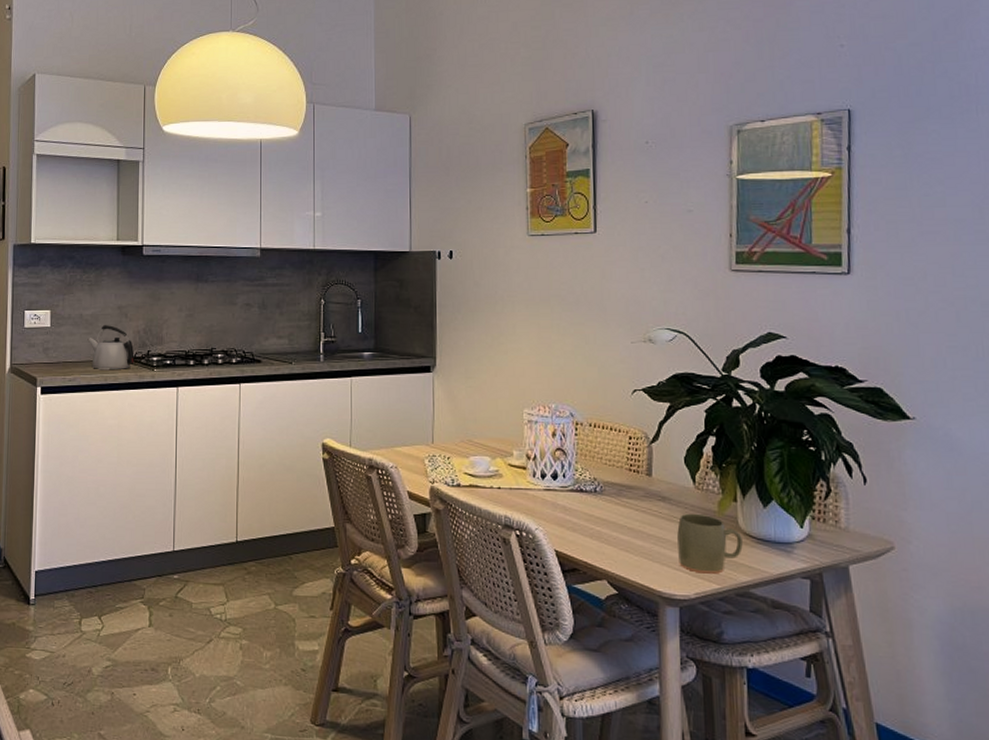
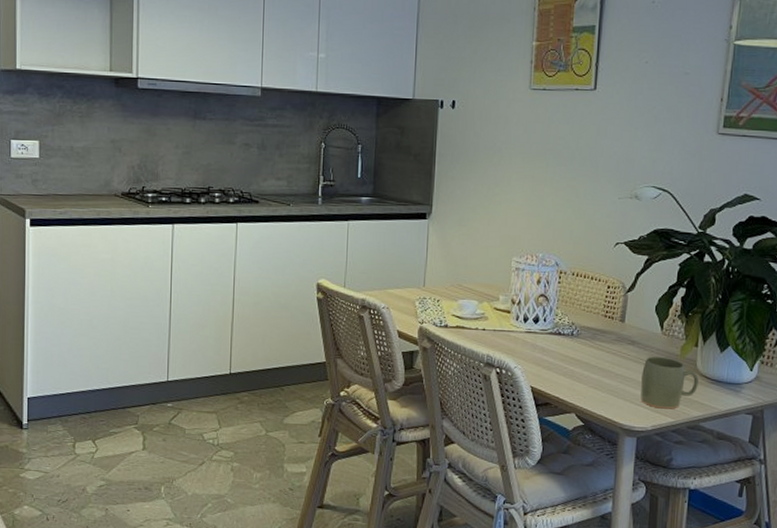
kettle: present [87,324,135,372] -> none [79,157,129,206]

